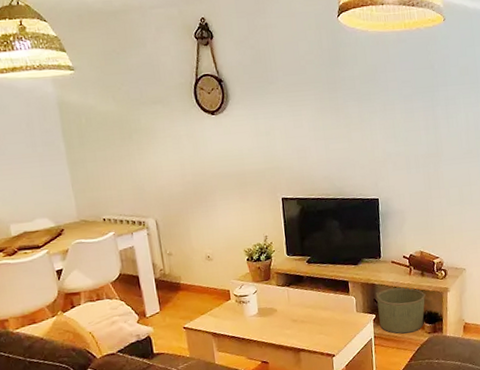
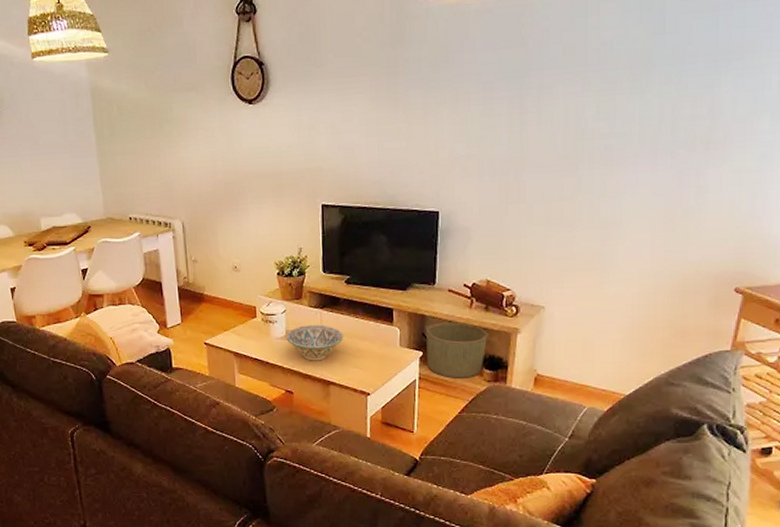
decorative bowl: none [258,300,309,333] -> present [286,325,344,361]

